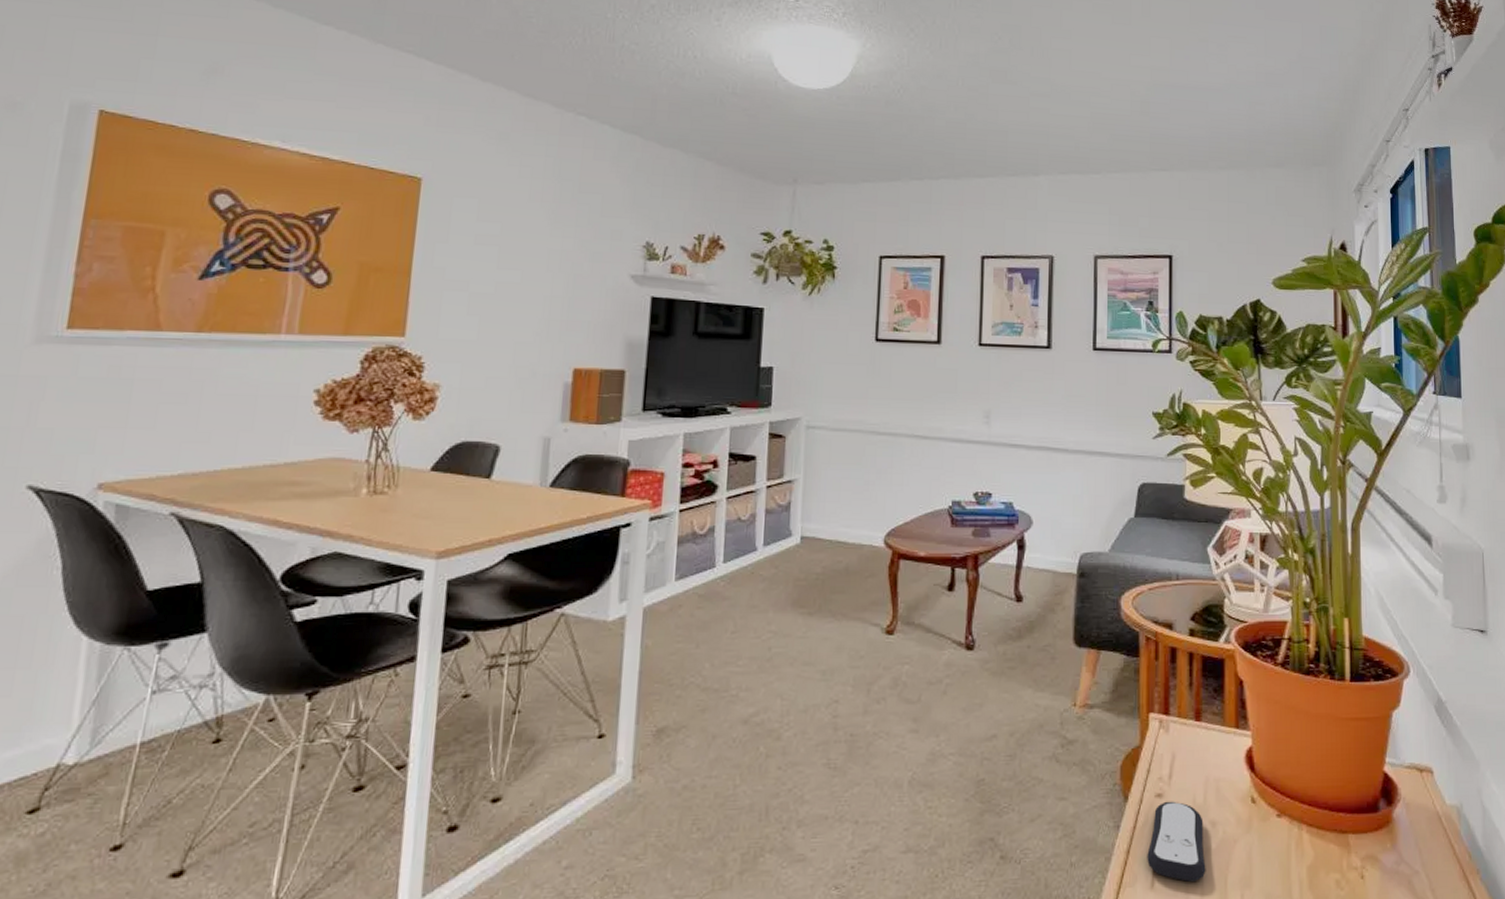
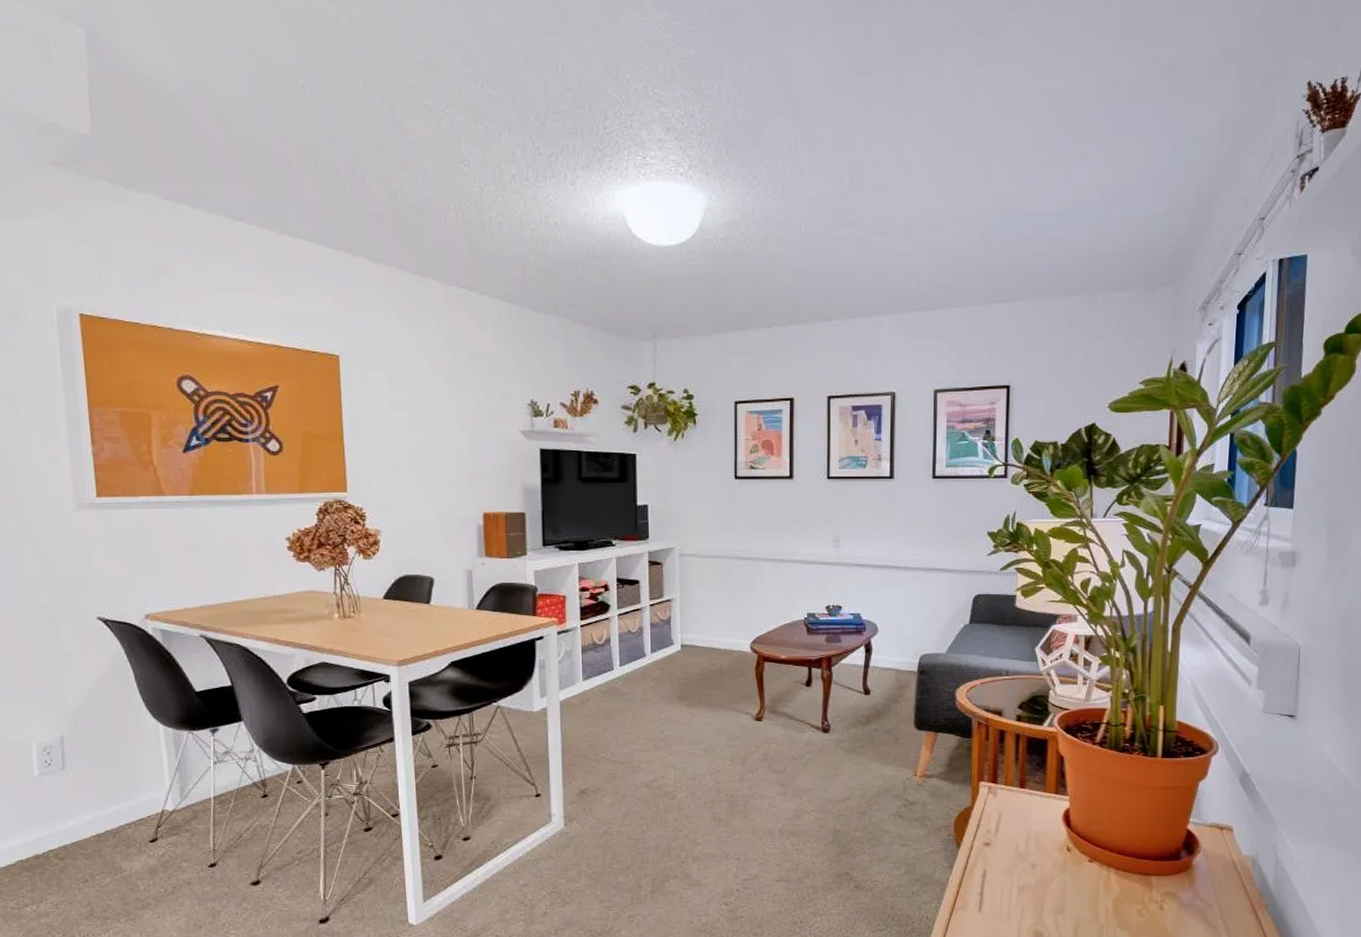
remote control: present [1147,801,1206,882] -> none [976,848,1026,908]

